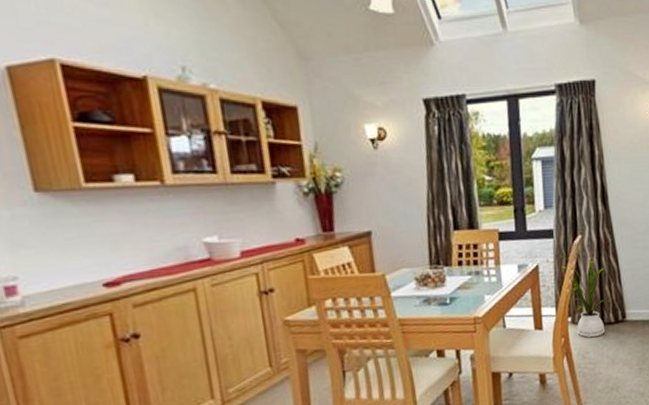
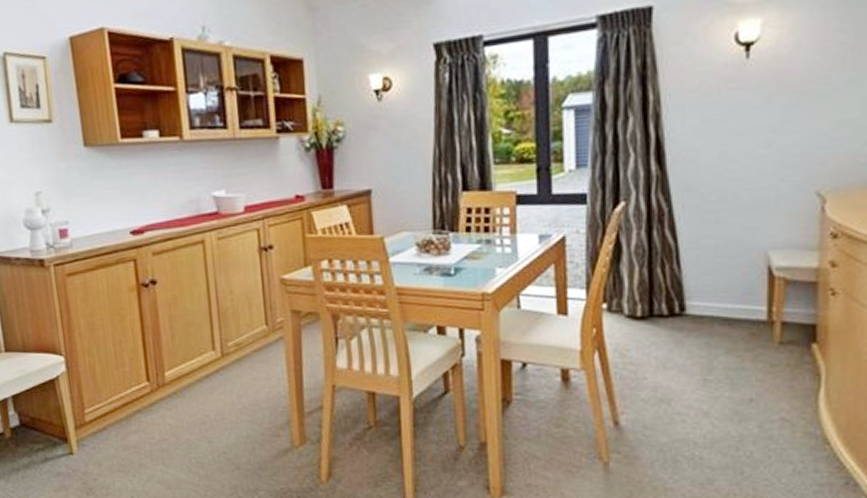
house plant: present [557,255,612,338] -> none [591,225,666,332]

